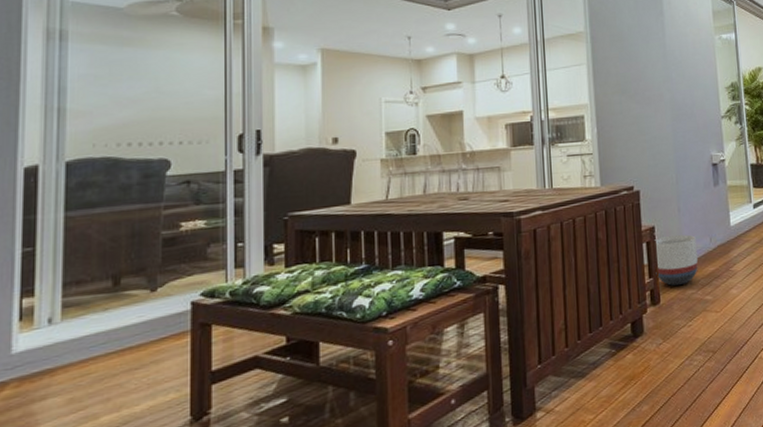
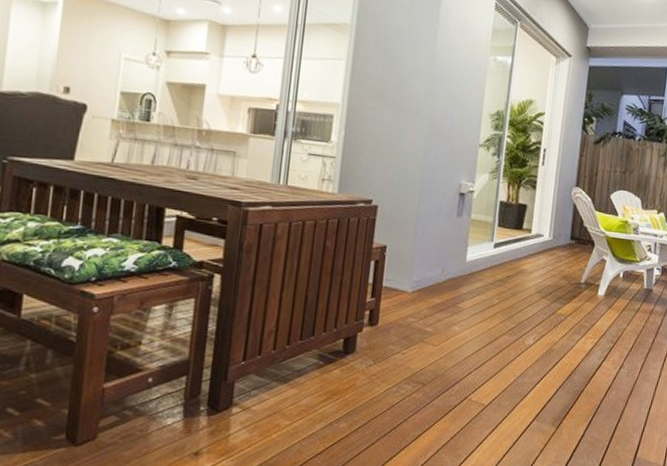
planter: present [655,234,698,287] -> none [379,258,428,312]

